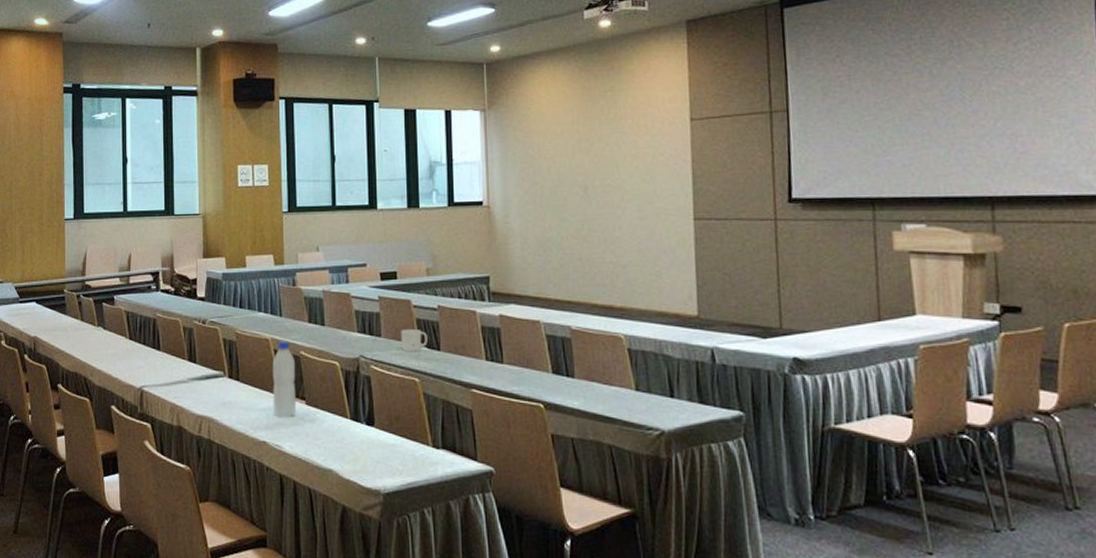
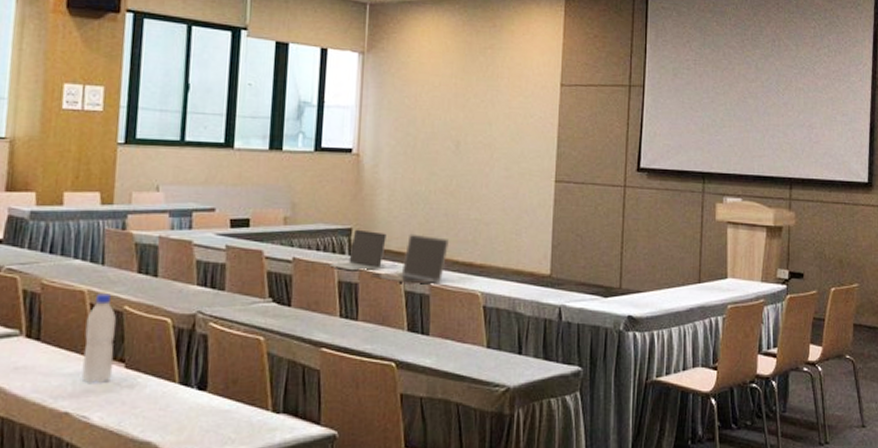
mug: present [401,328,428,352] -> none [247,282,278,308]
laptop: none [465,277,523,317] -> present [322,229,387,271]
laptop: none [511,279,586,328] -> present [371,234,449,284]

